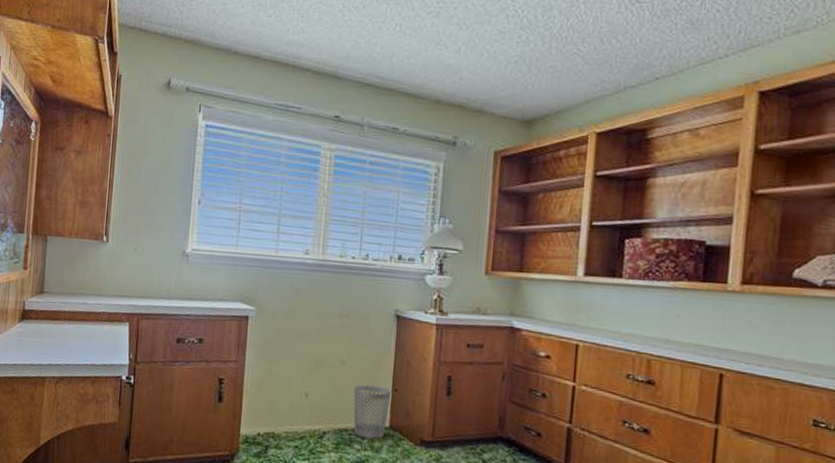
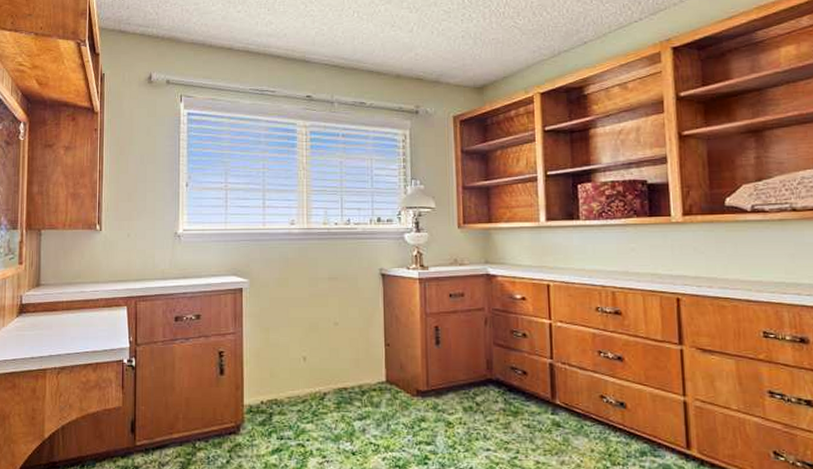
wastebasket: present [353,385,392,439] -> none [349,343,385,394]

